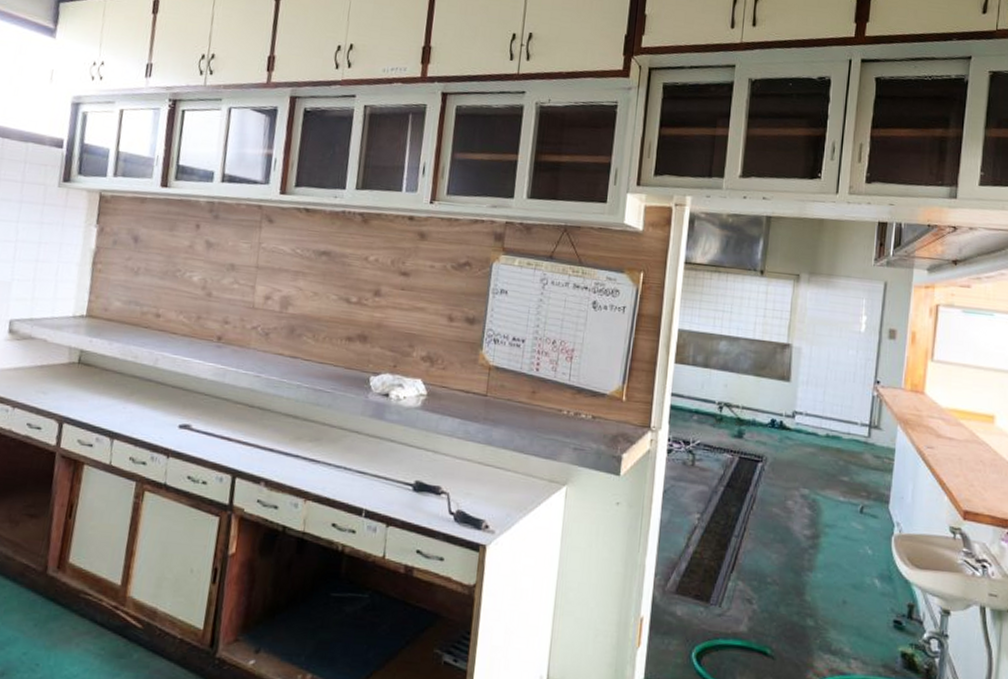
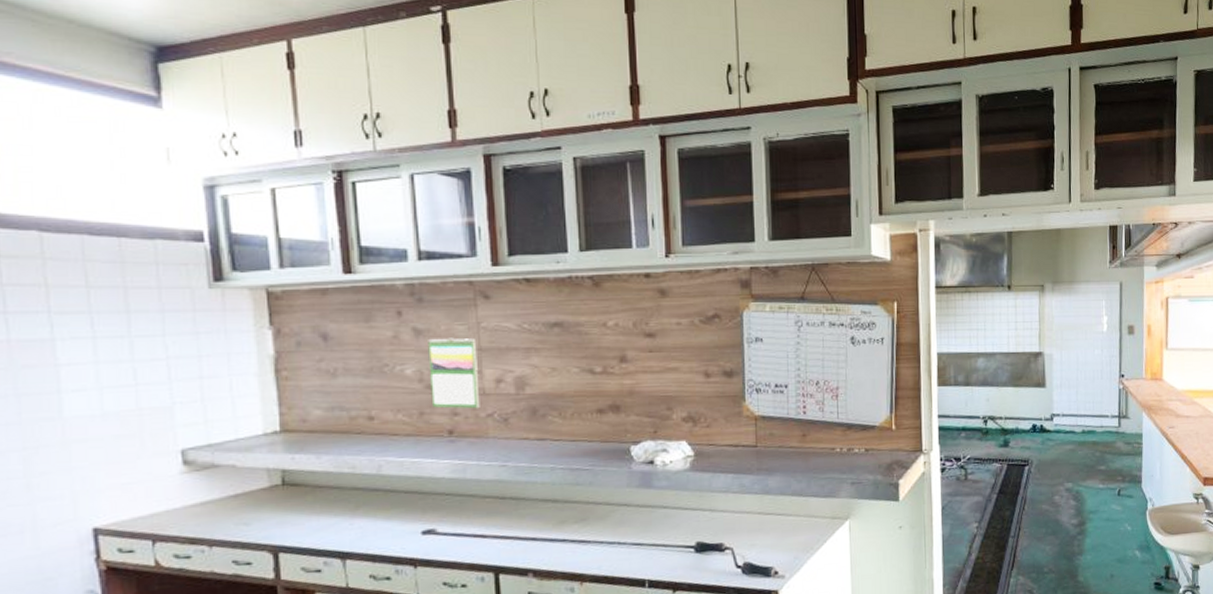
calendar: none [208,252,255,321] -> present [428,337,480,409]

